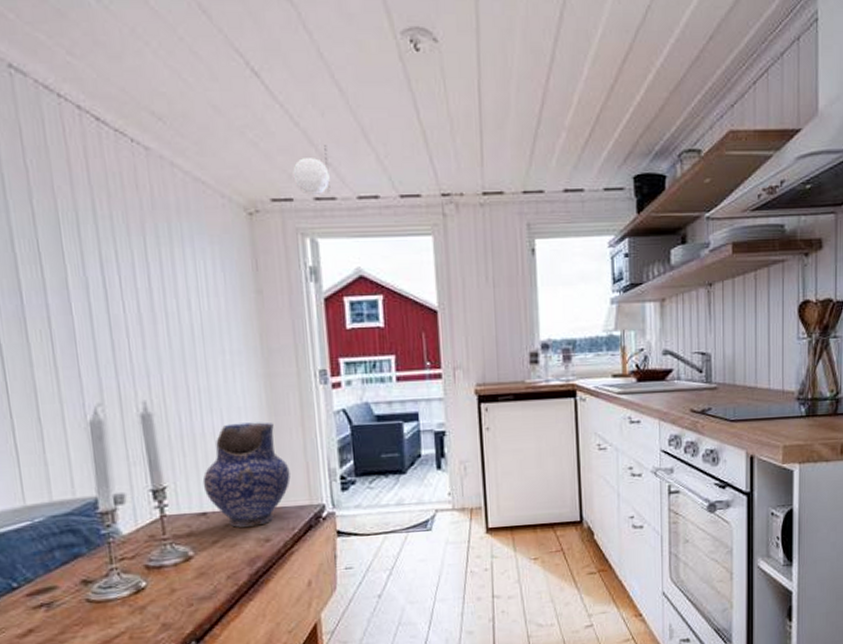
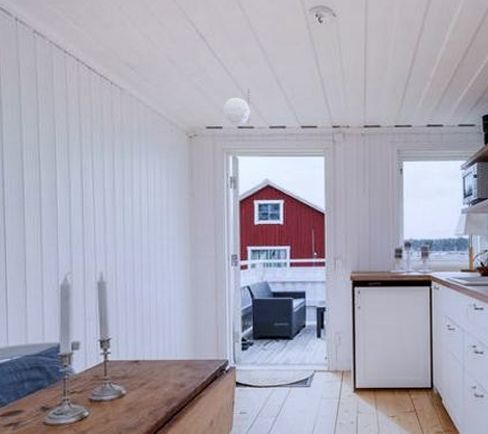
pottery: present [202,422,291,527] -> none [138,293,204,374]

